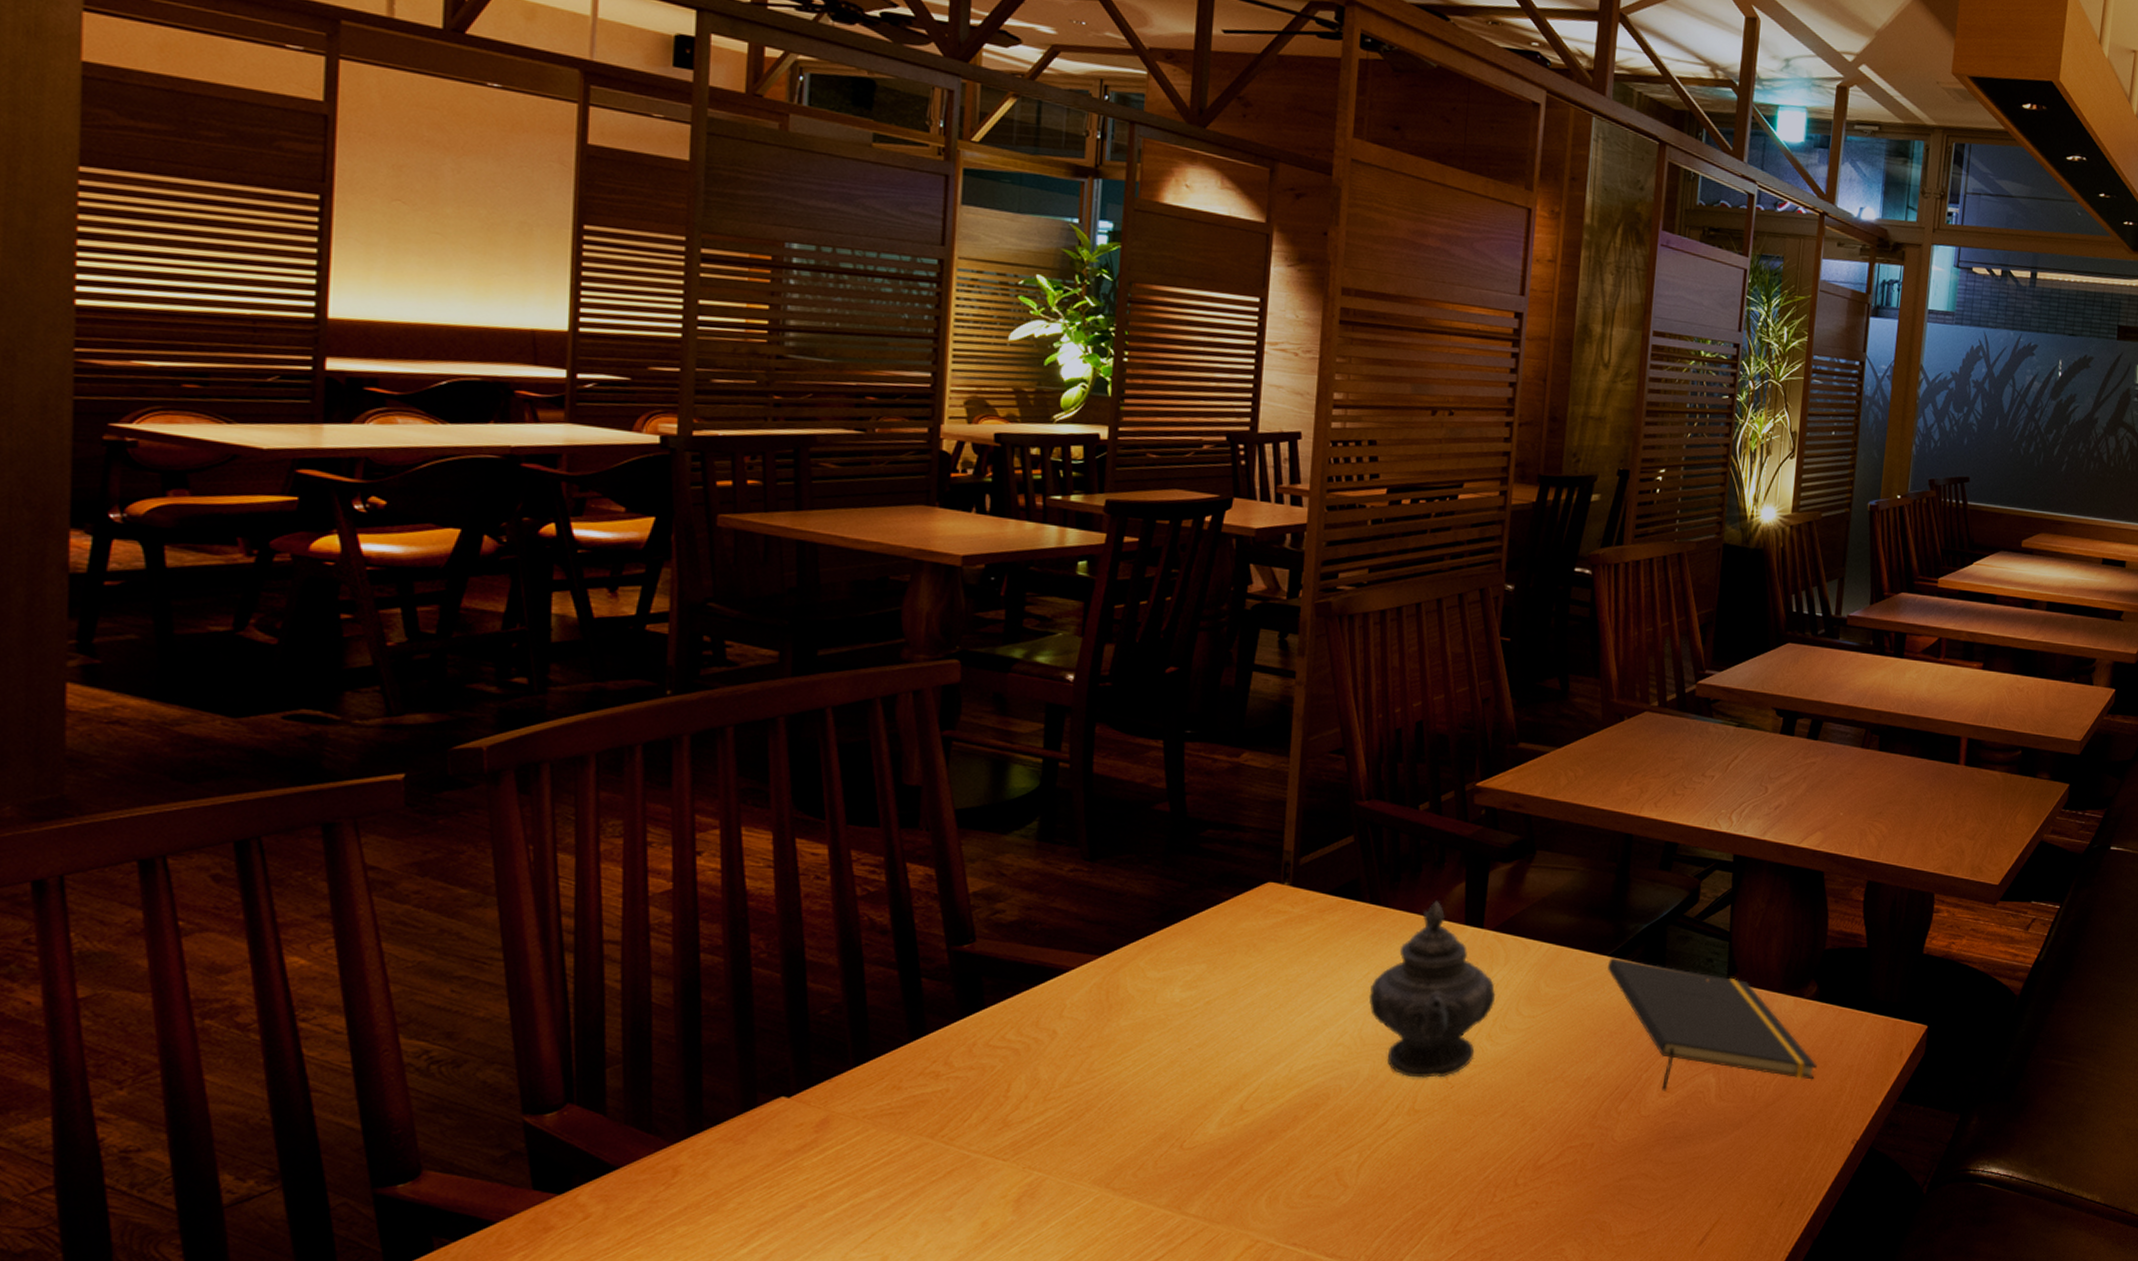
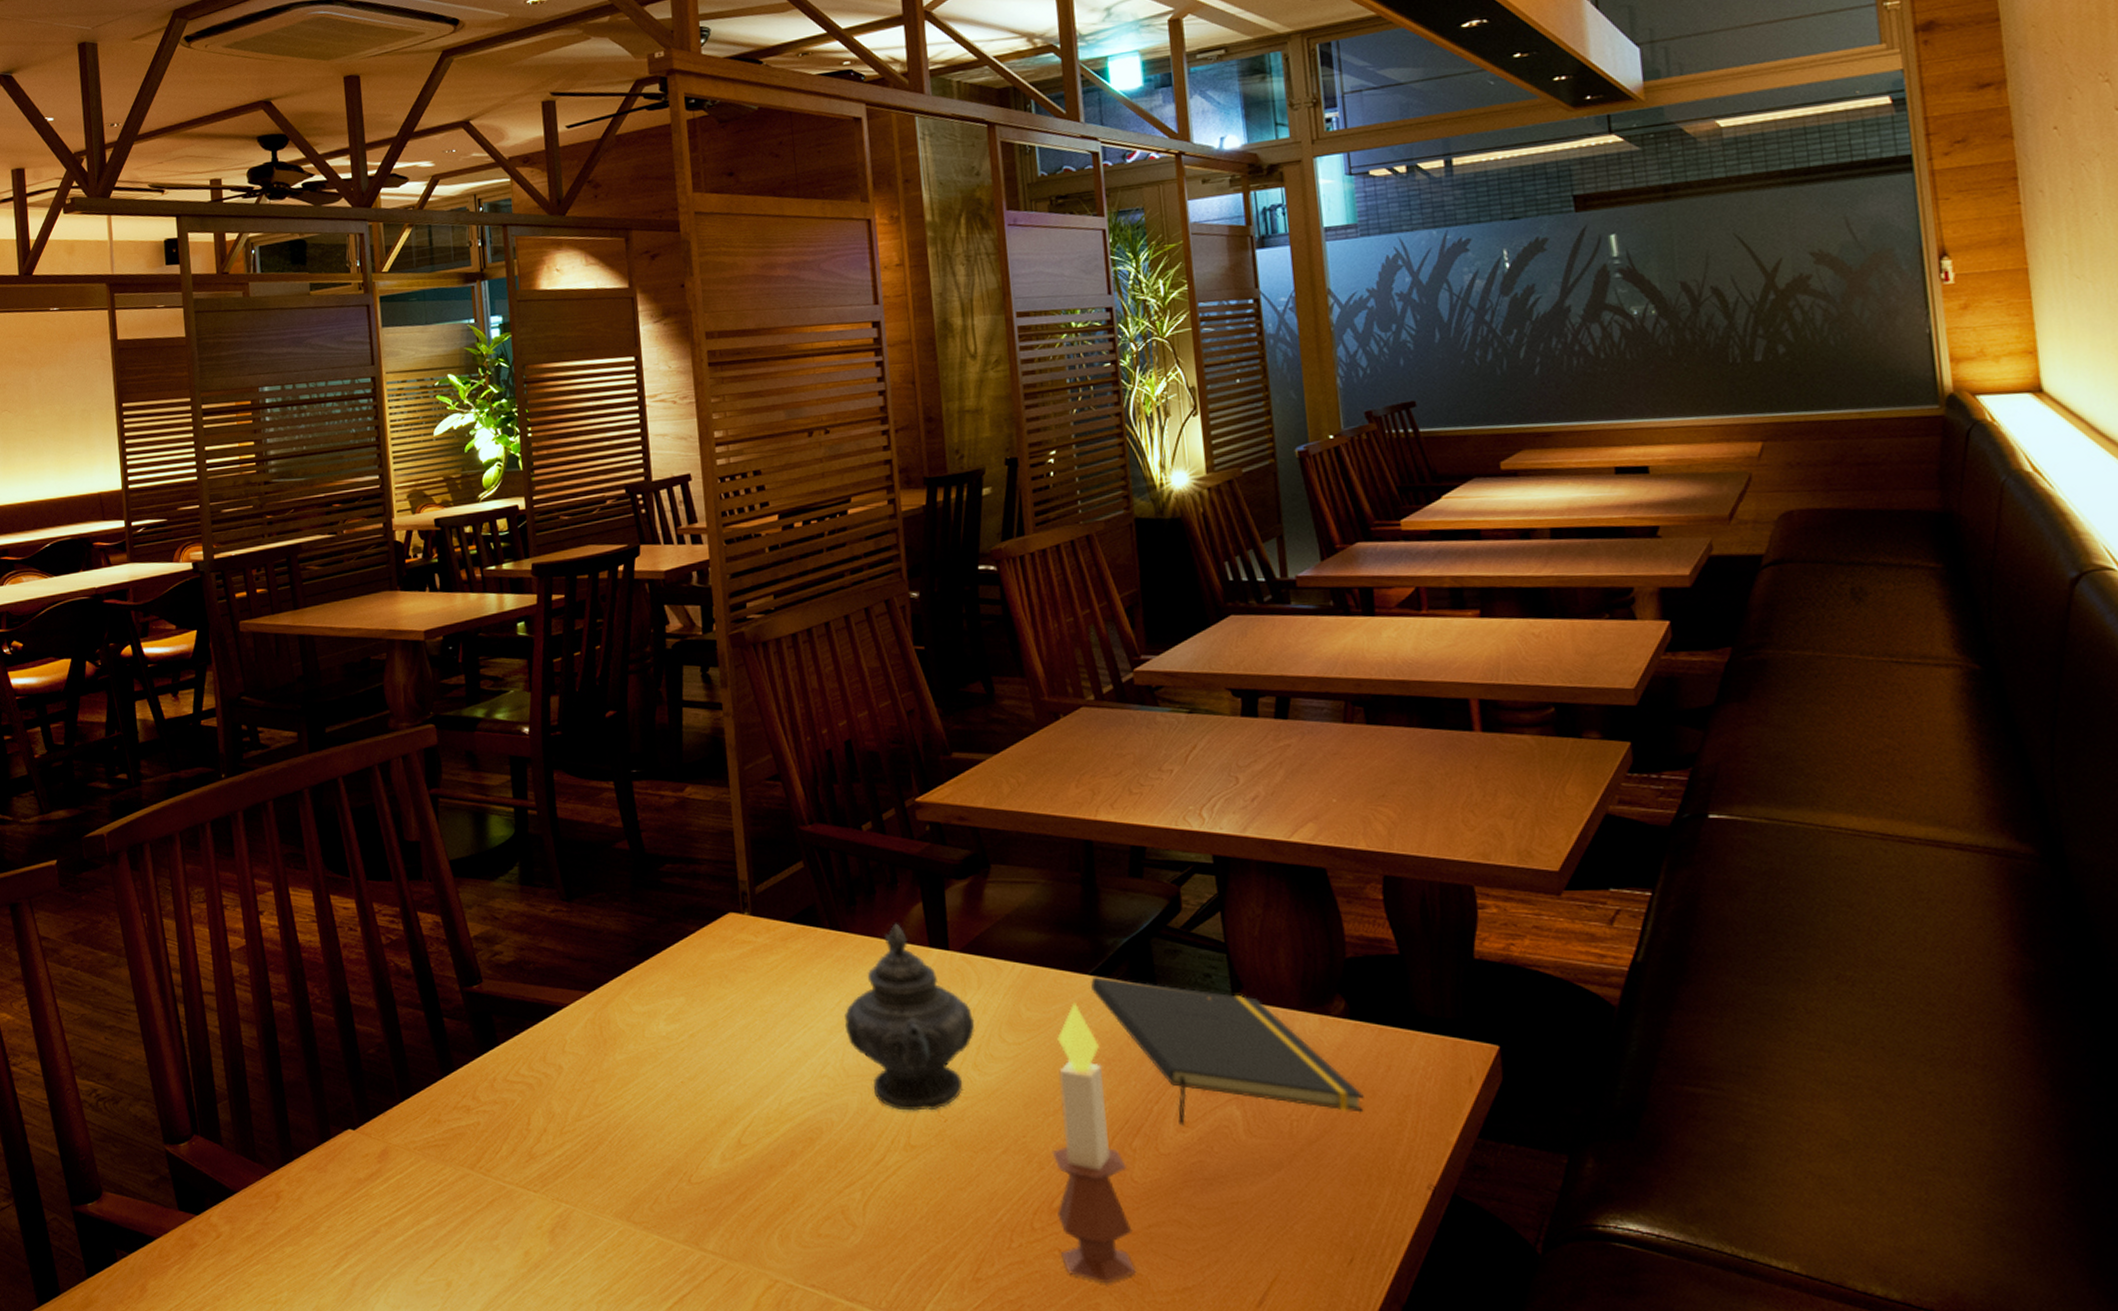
candle: none [1538,980,1610,1231] -> present [1051,1002,1137,1284]

